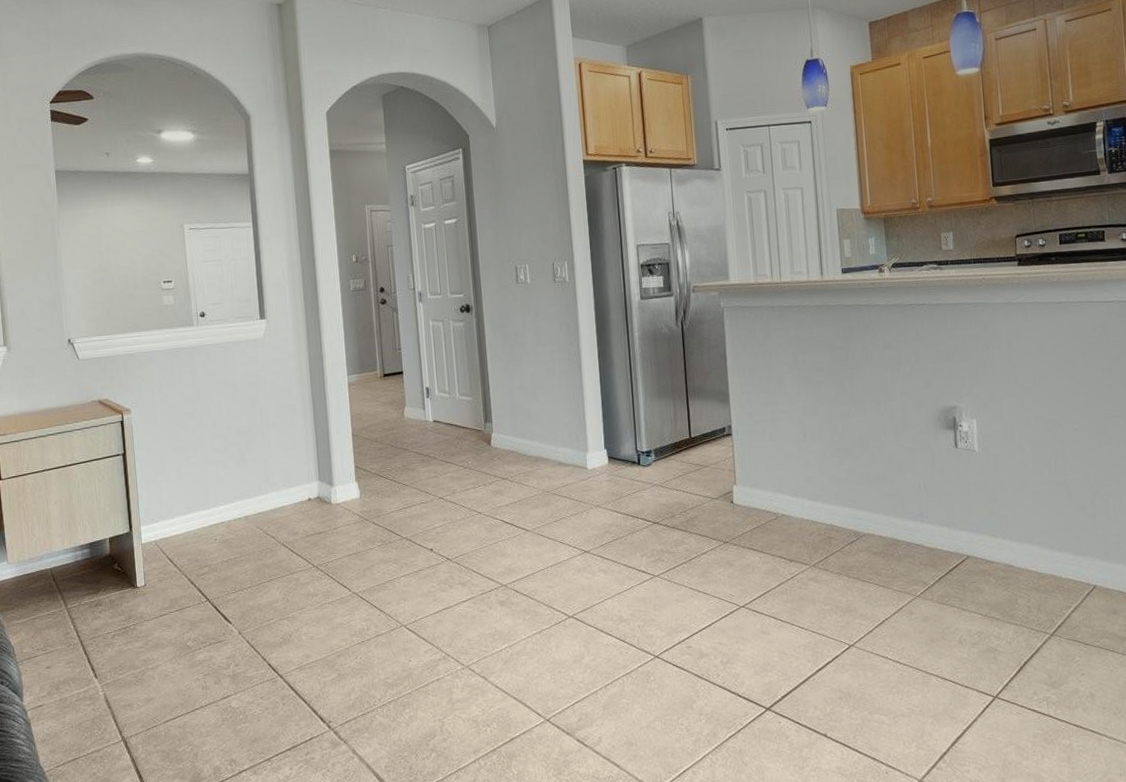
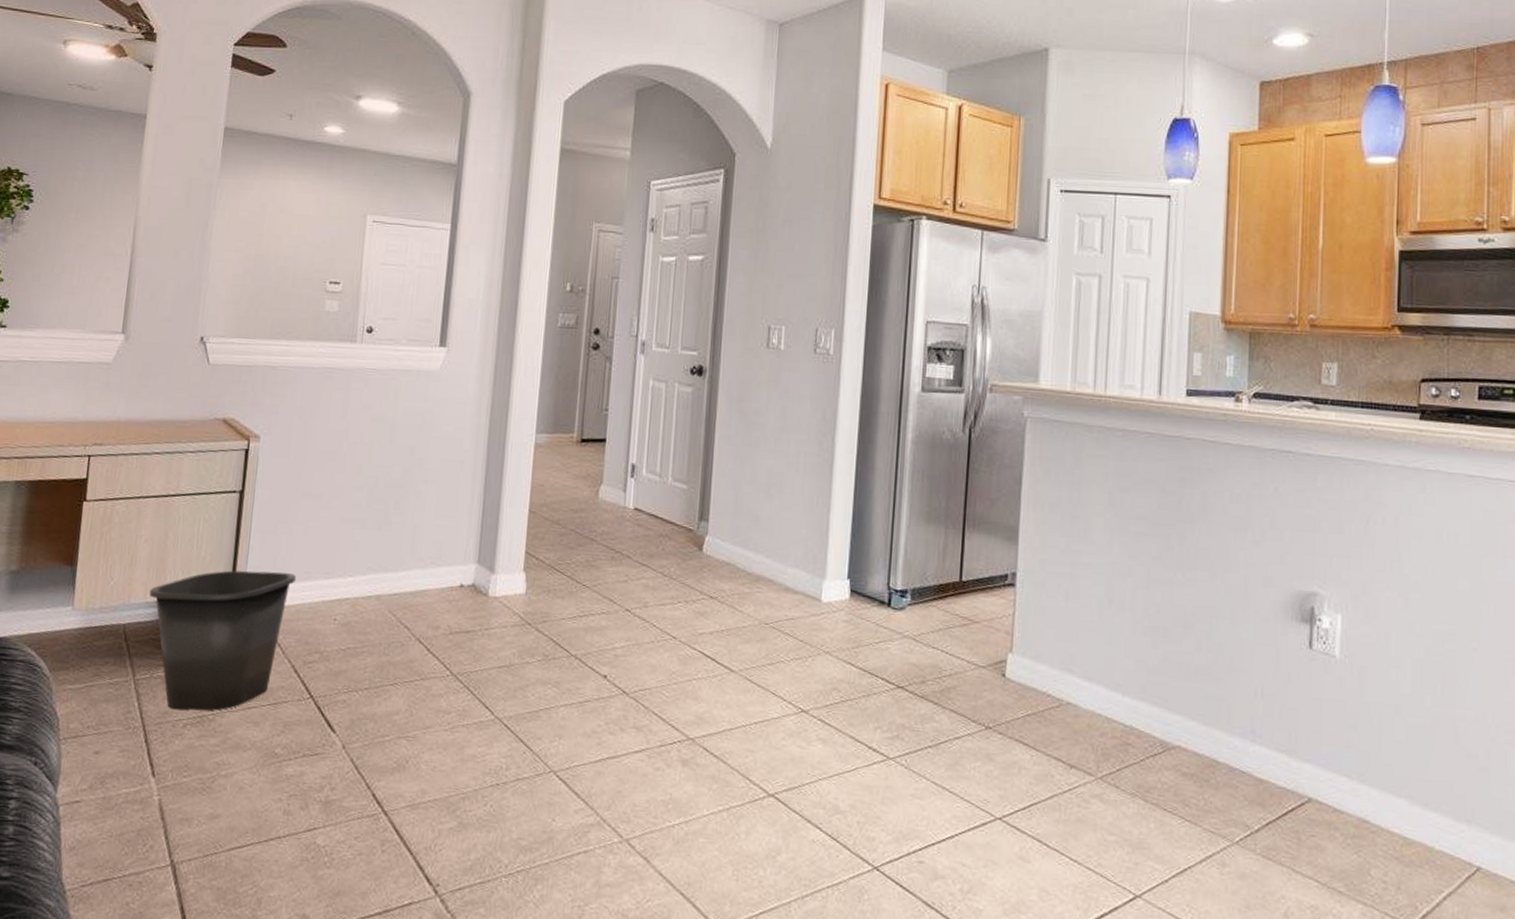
waste bin: none [66,510,180,625] -> present [149,570,297,711]

